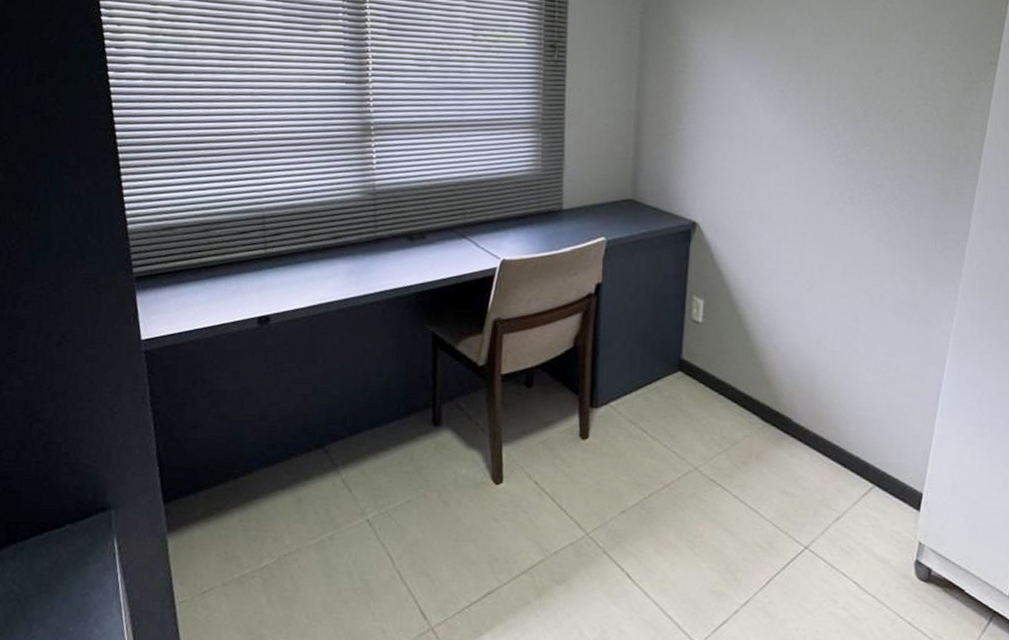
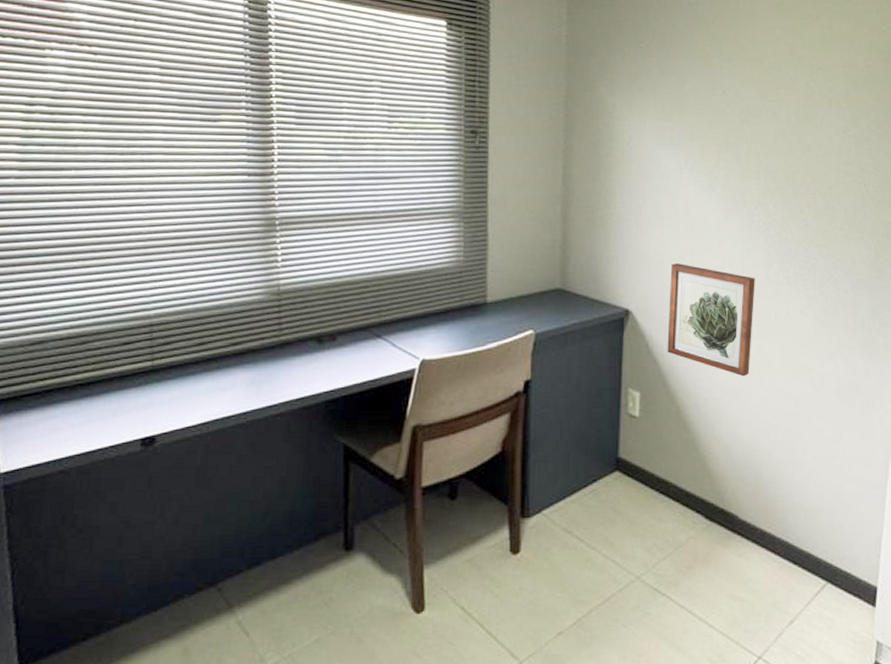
wall art: none [731,179,820,291] -> present [667,263,755,377]

